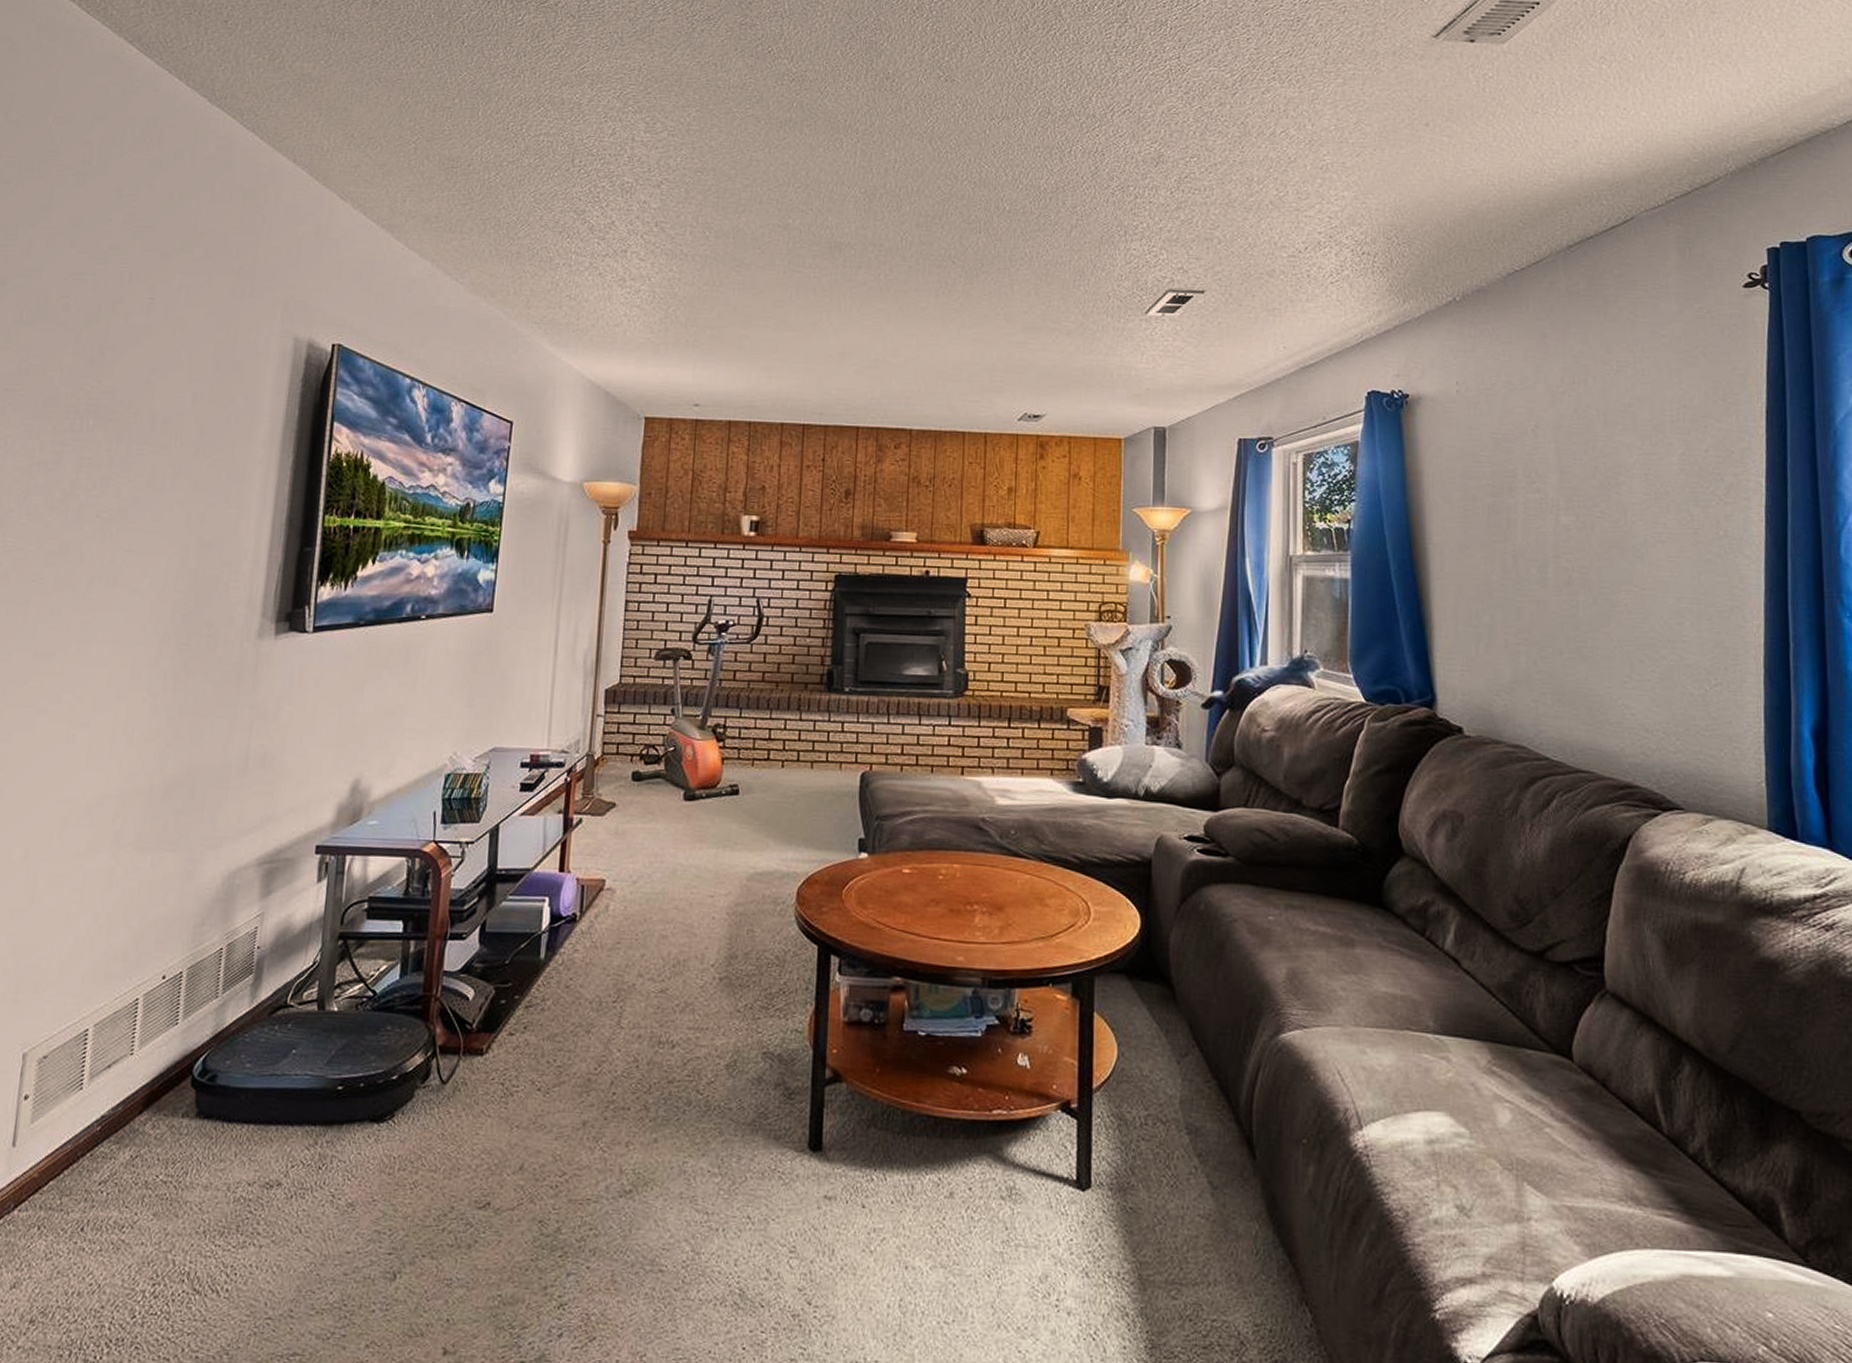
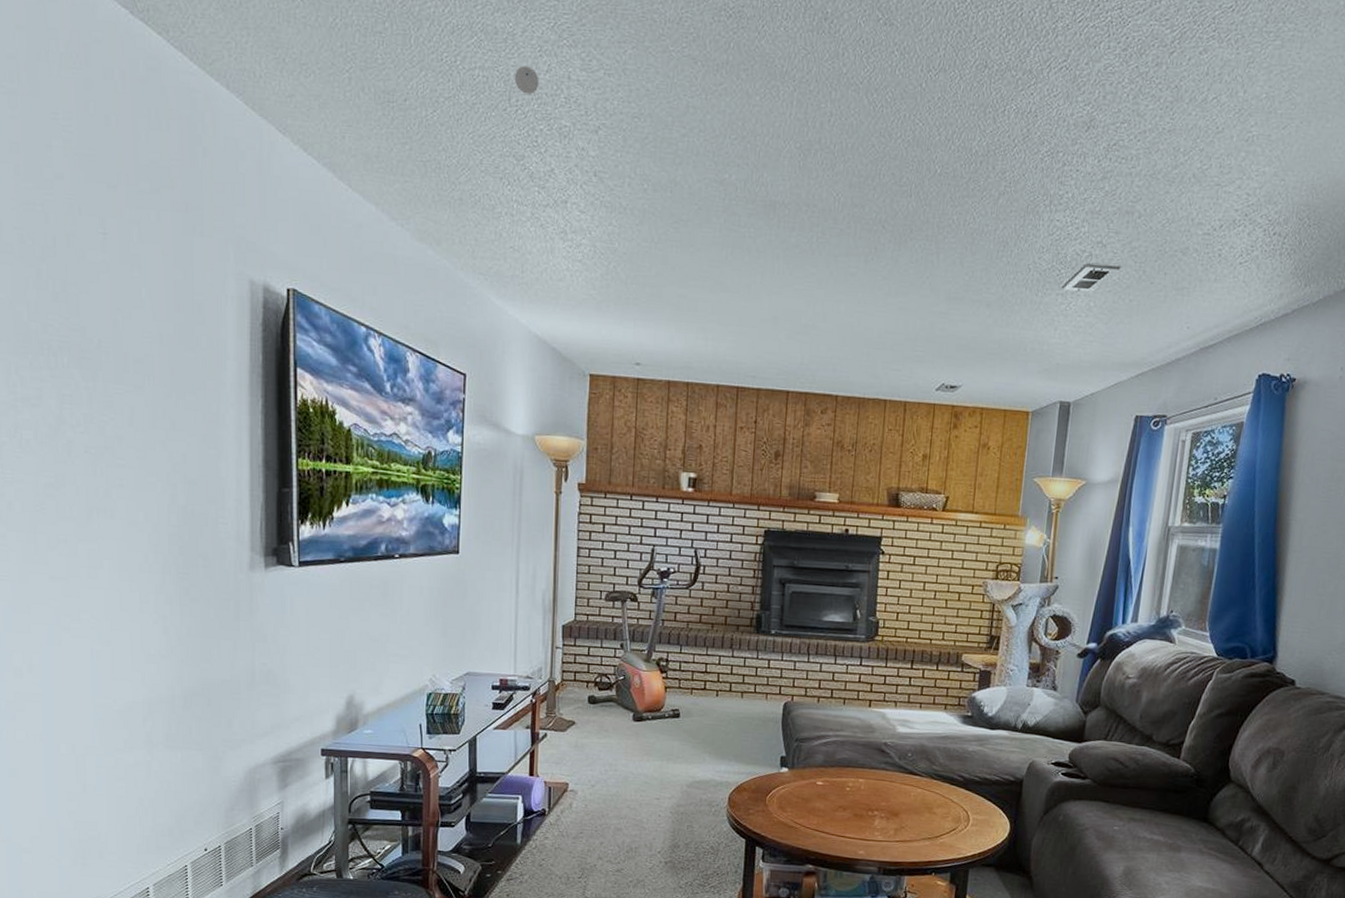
eyeball: none [579,131,604,156] -> present [515,66,540,95]

